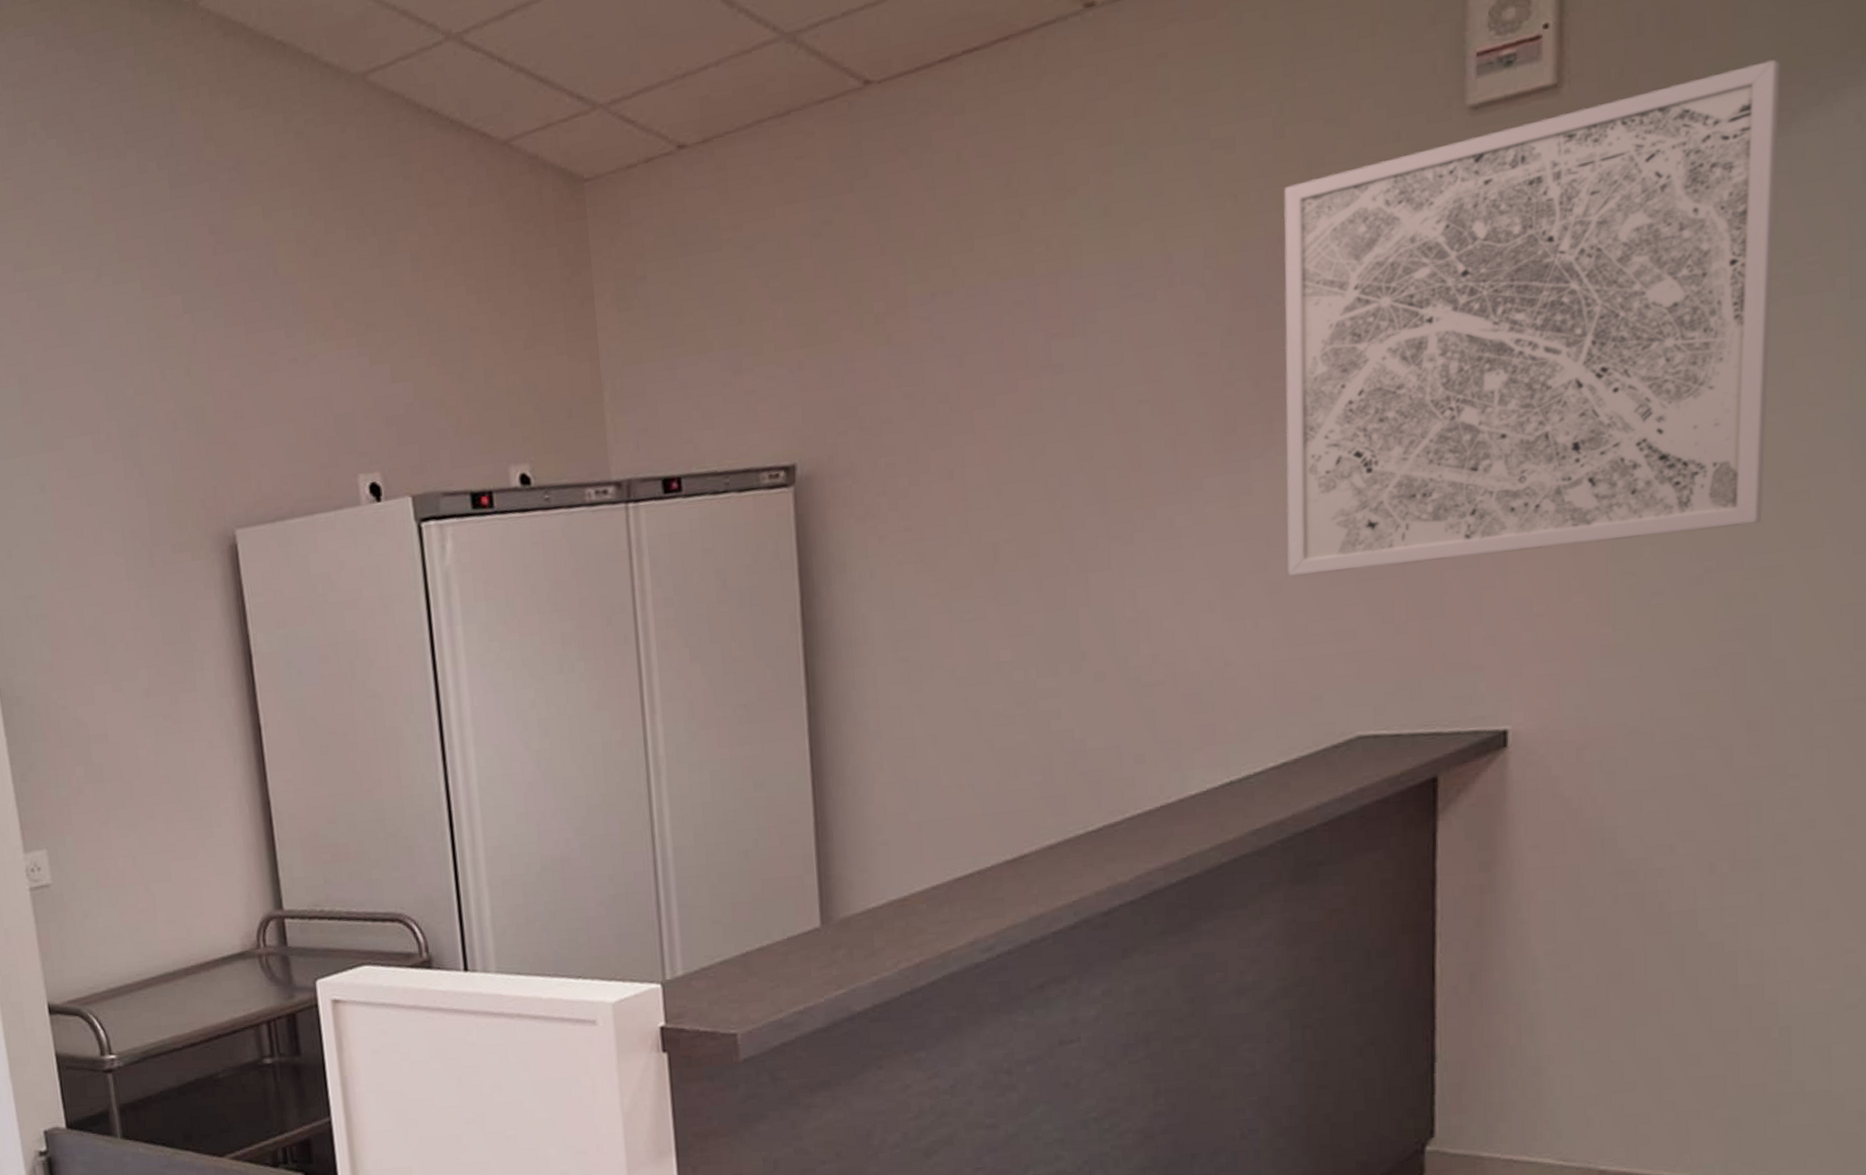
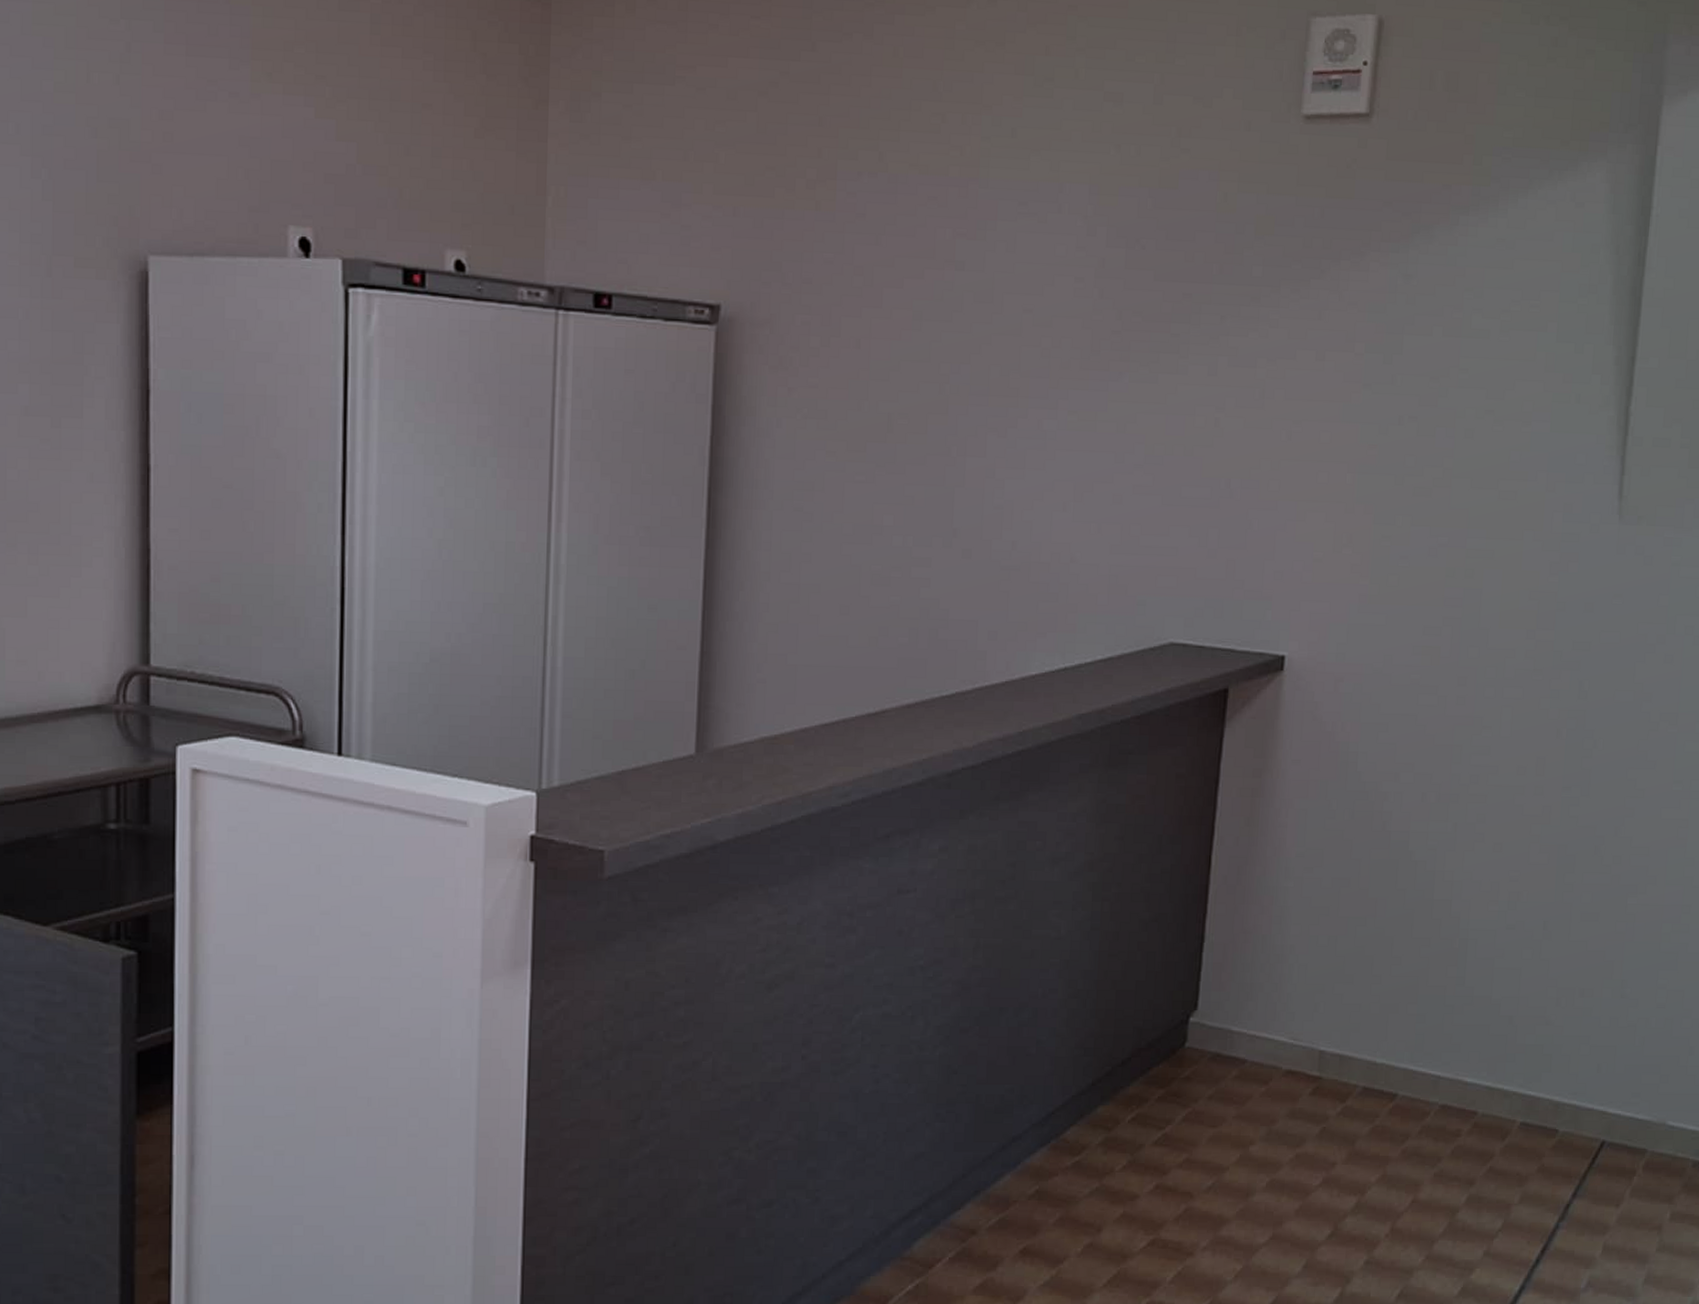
wall art: present [1283,59,1782,576] -> none [1128,134,1526,513]

